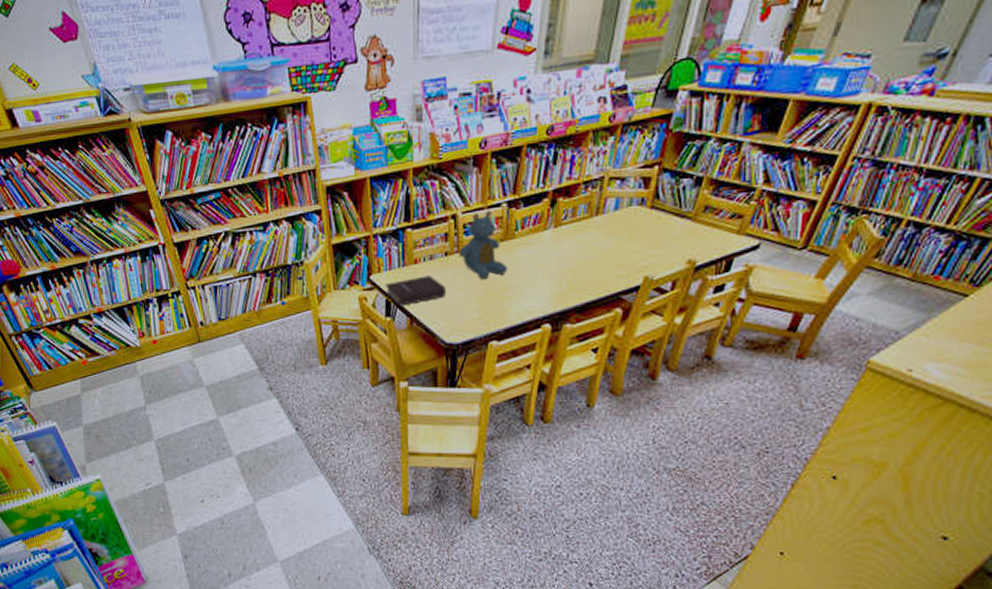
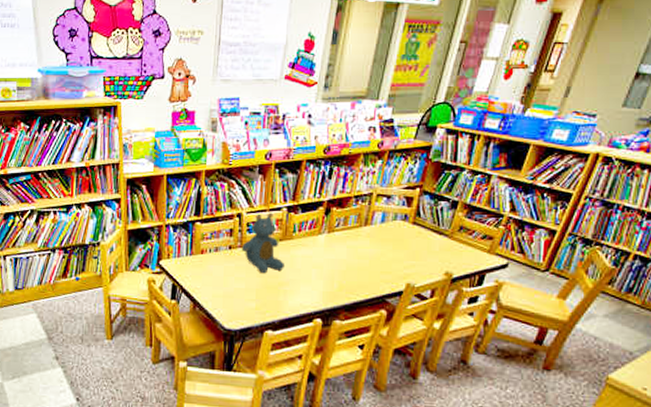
book: present [385,275,447,306] -> none [172,265,229,291]

